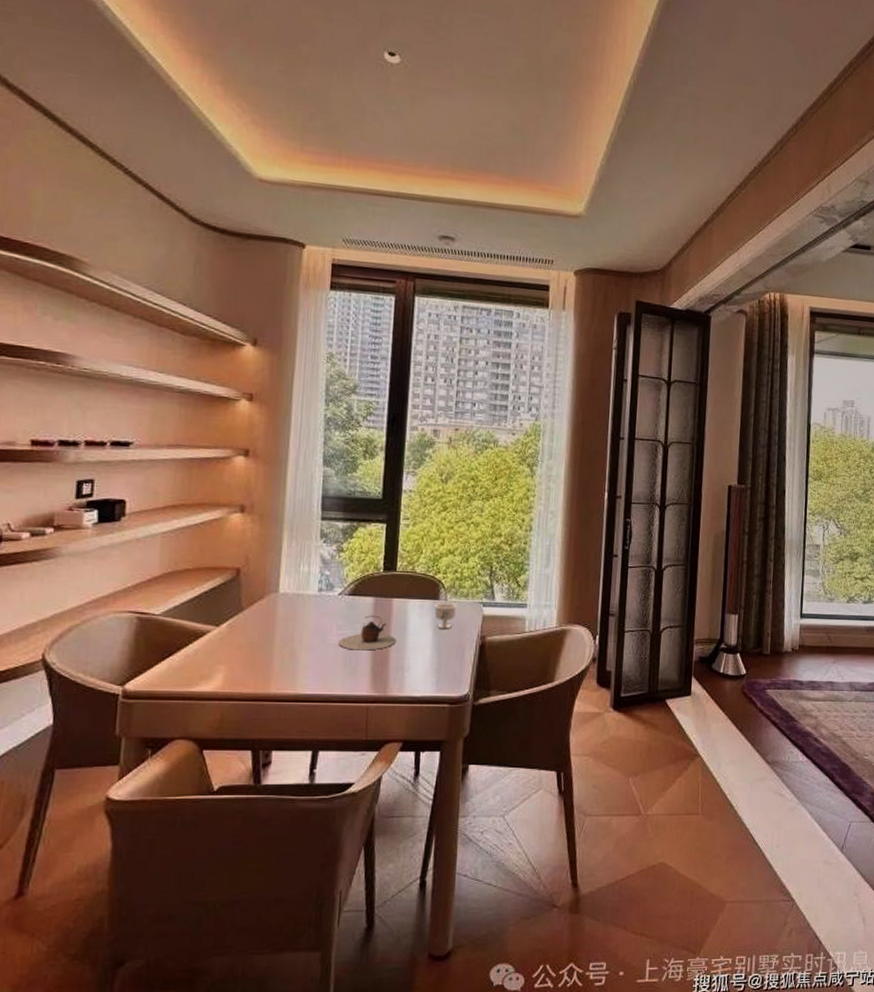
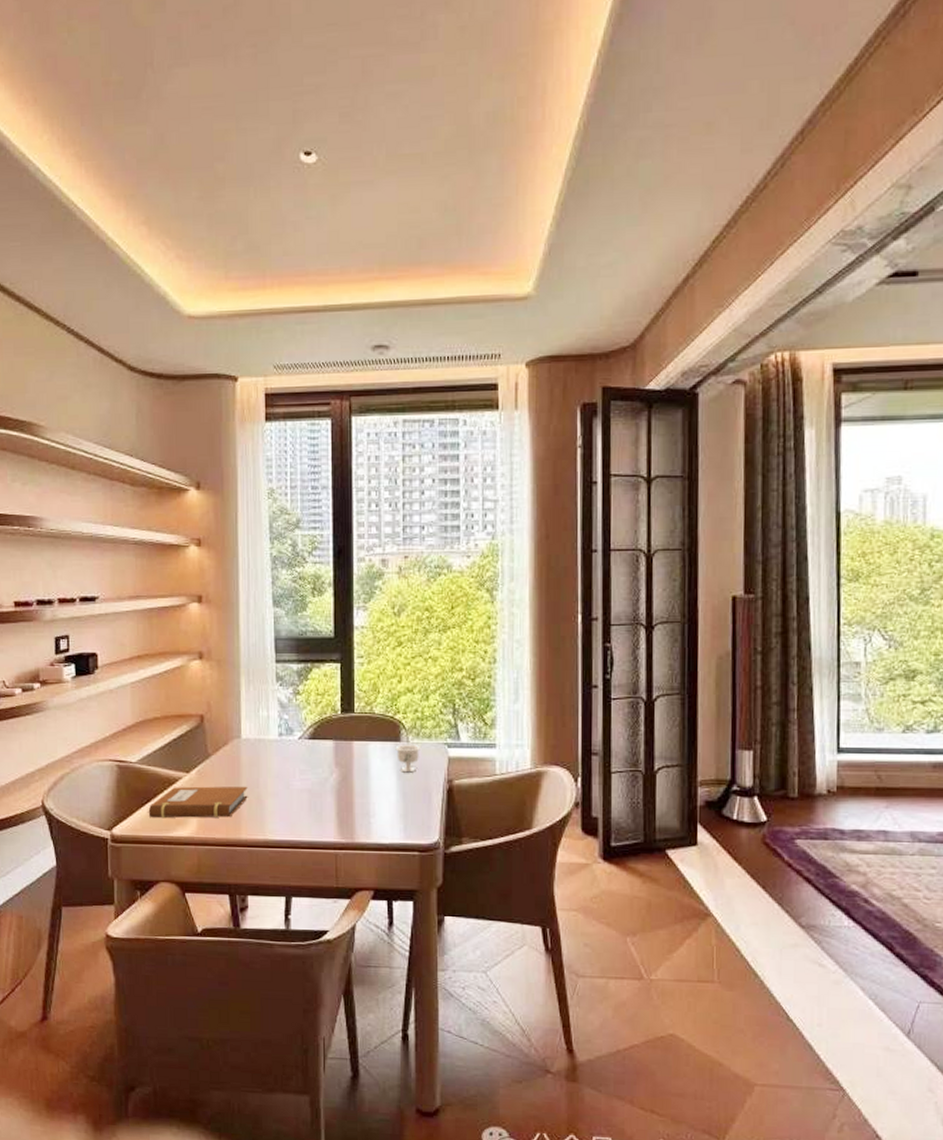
notebook: none [169,640,282,673] -> present [148,786,248,819]
teapot: present [338,615,396,651] -> none [302,759,359,796]

